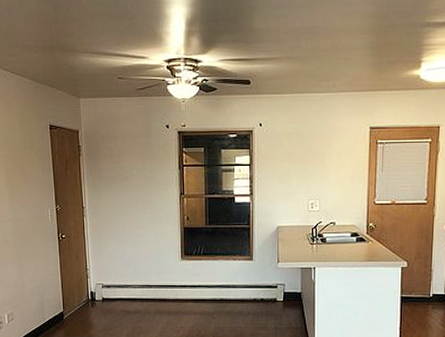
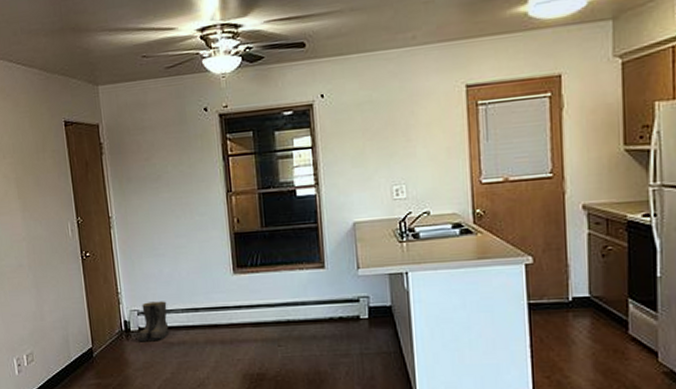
boots: none [101,278,127,310] -> present [138,301,170,342]

